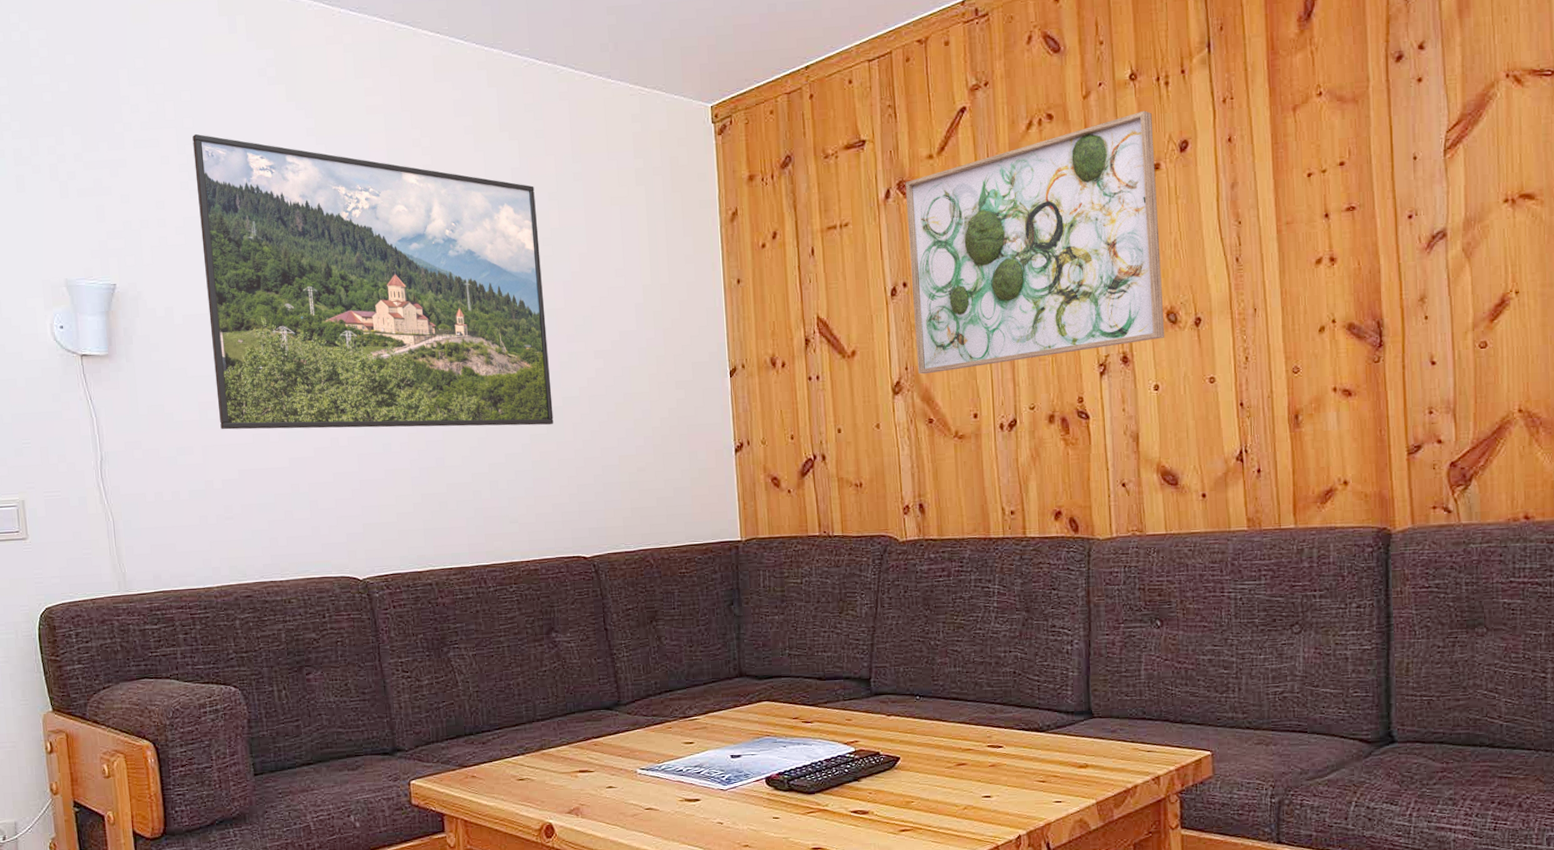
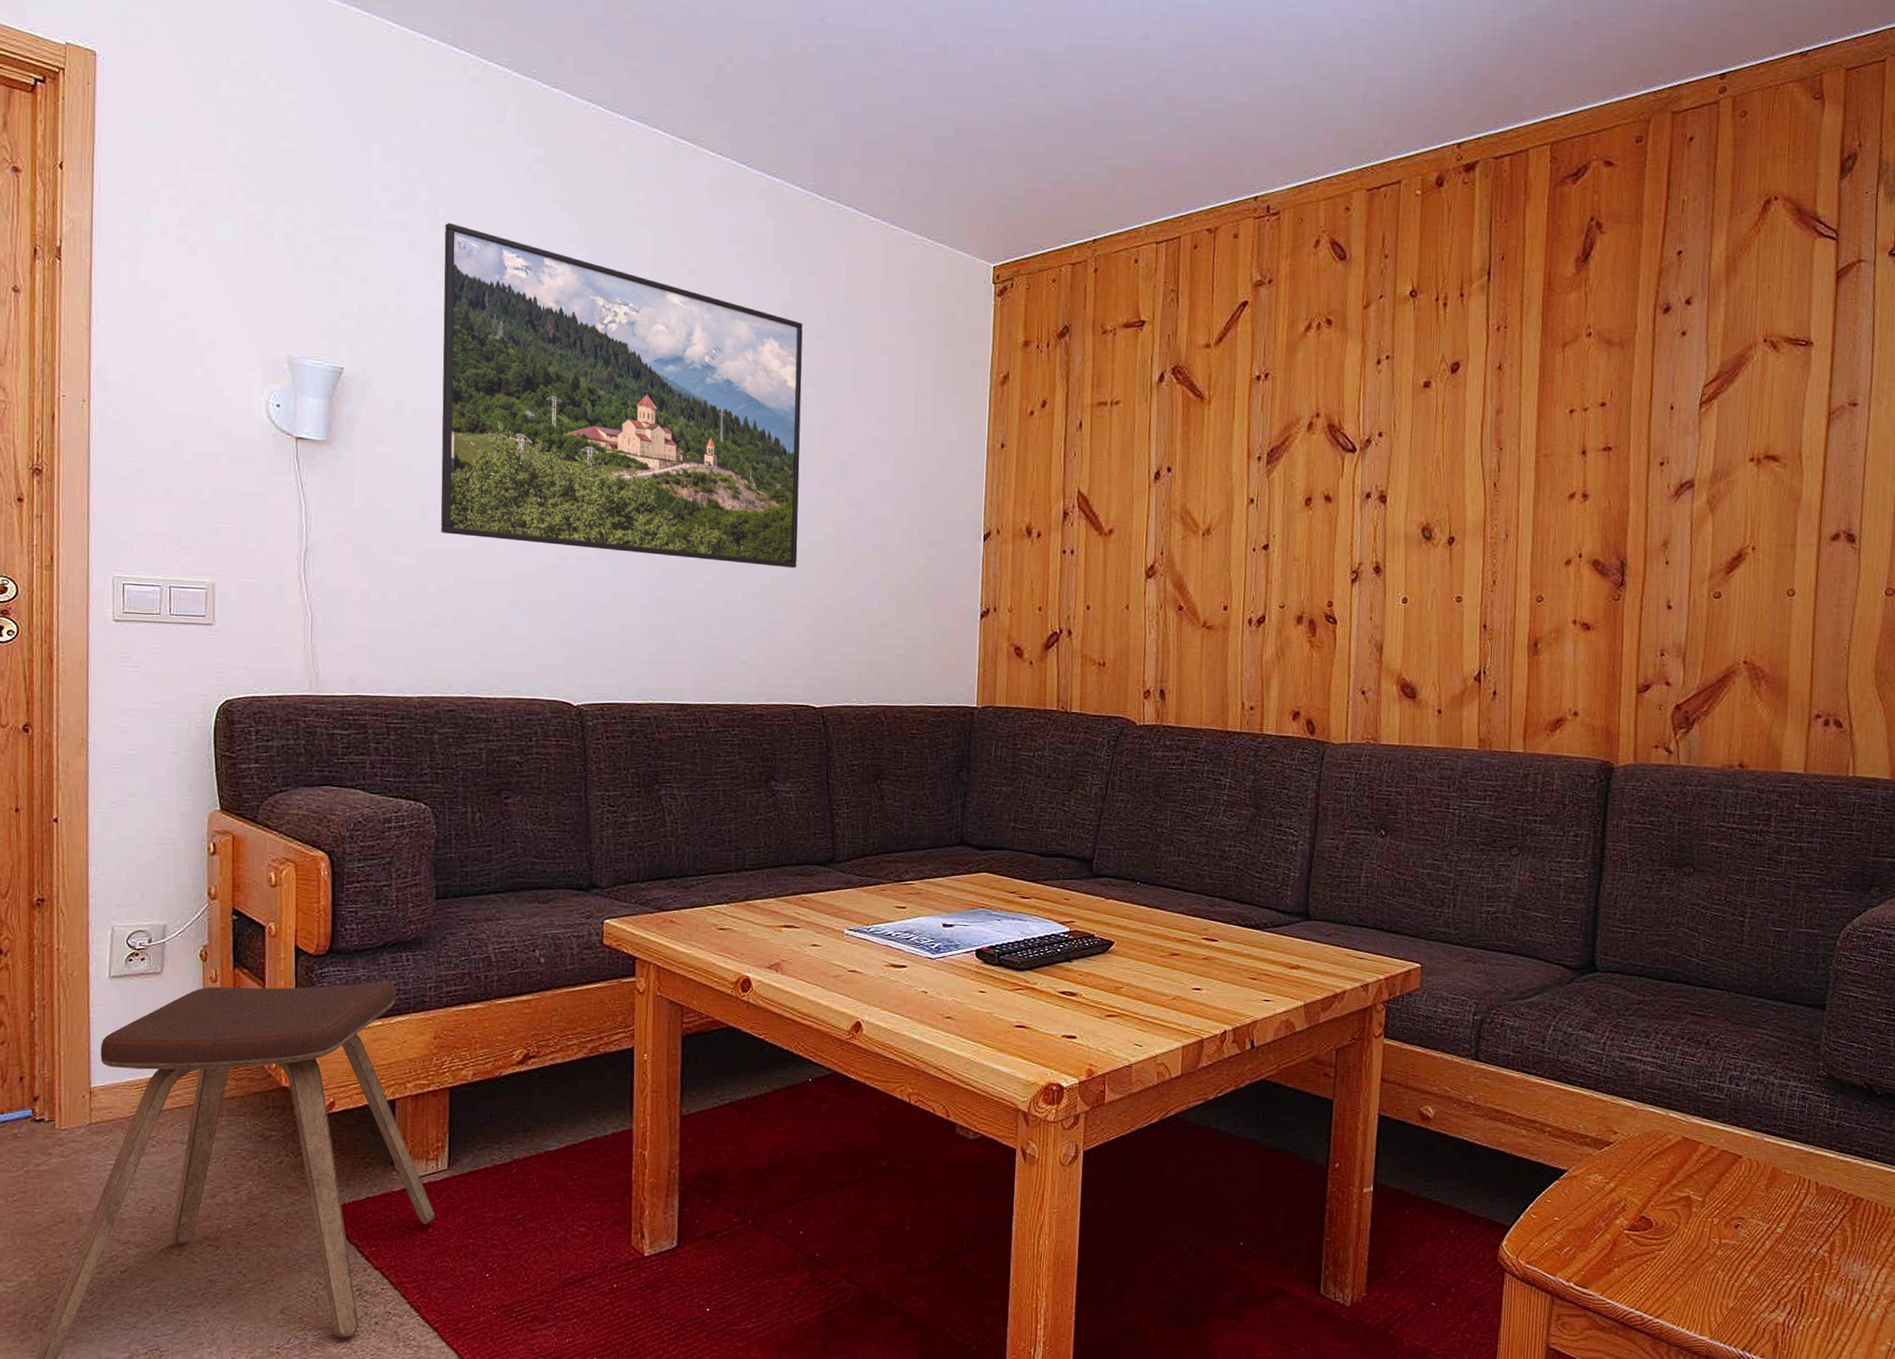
wall art: present [905,110,1165,374] -> none [1172,328,1428,561]

